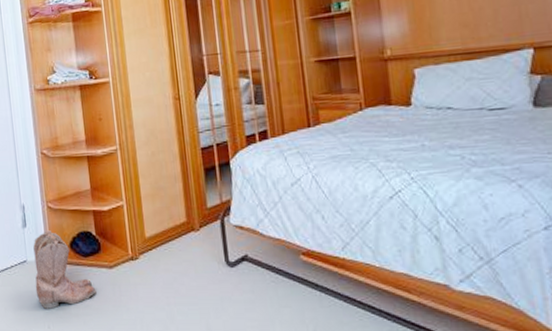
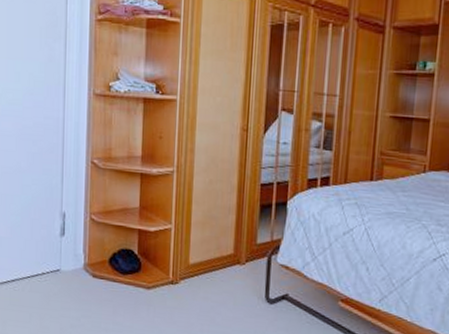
boots: present [33,230,96,309] -> none [65,242,130,321]

